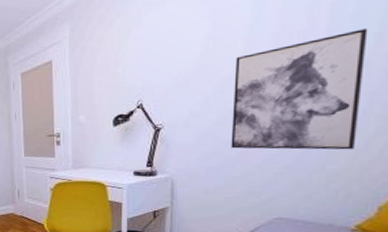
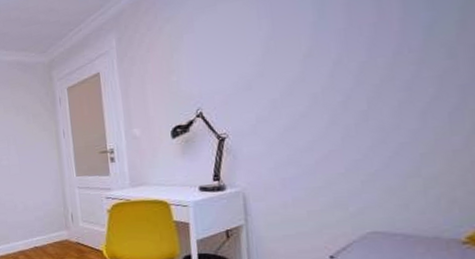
wall art: present [231,28,368,150] -> none [301,17,453,156]

